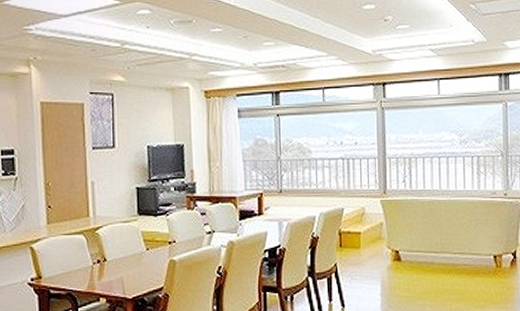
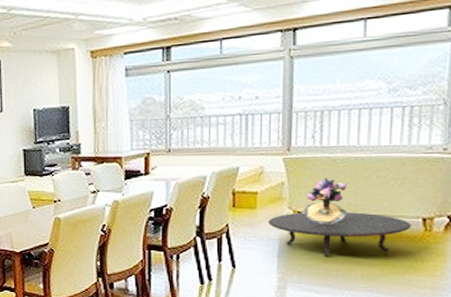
table: none [371,250,486,293] -> present [268,212,411,257]
bouquet: none [400,218,436,263] -> present [303,177,348,225]

